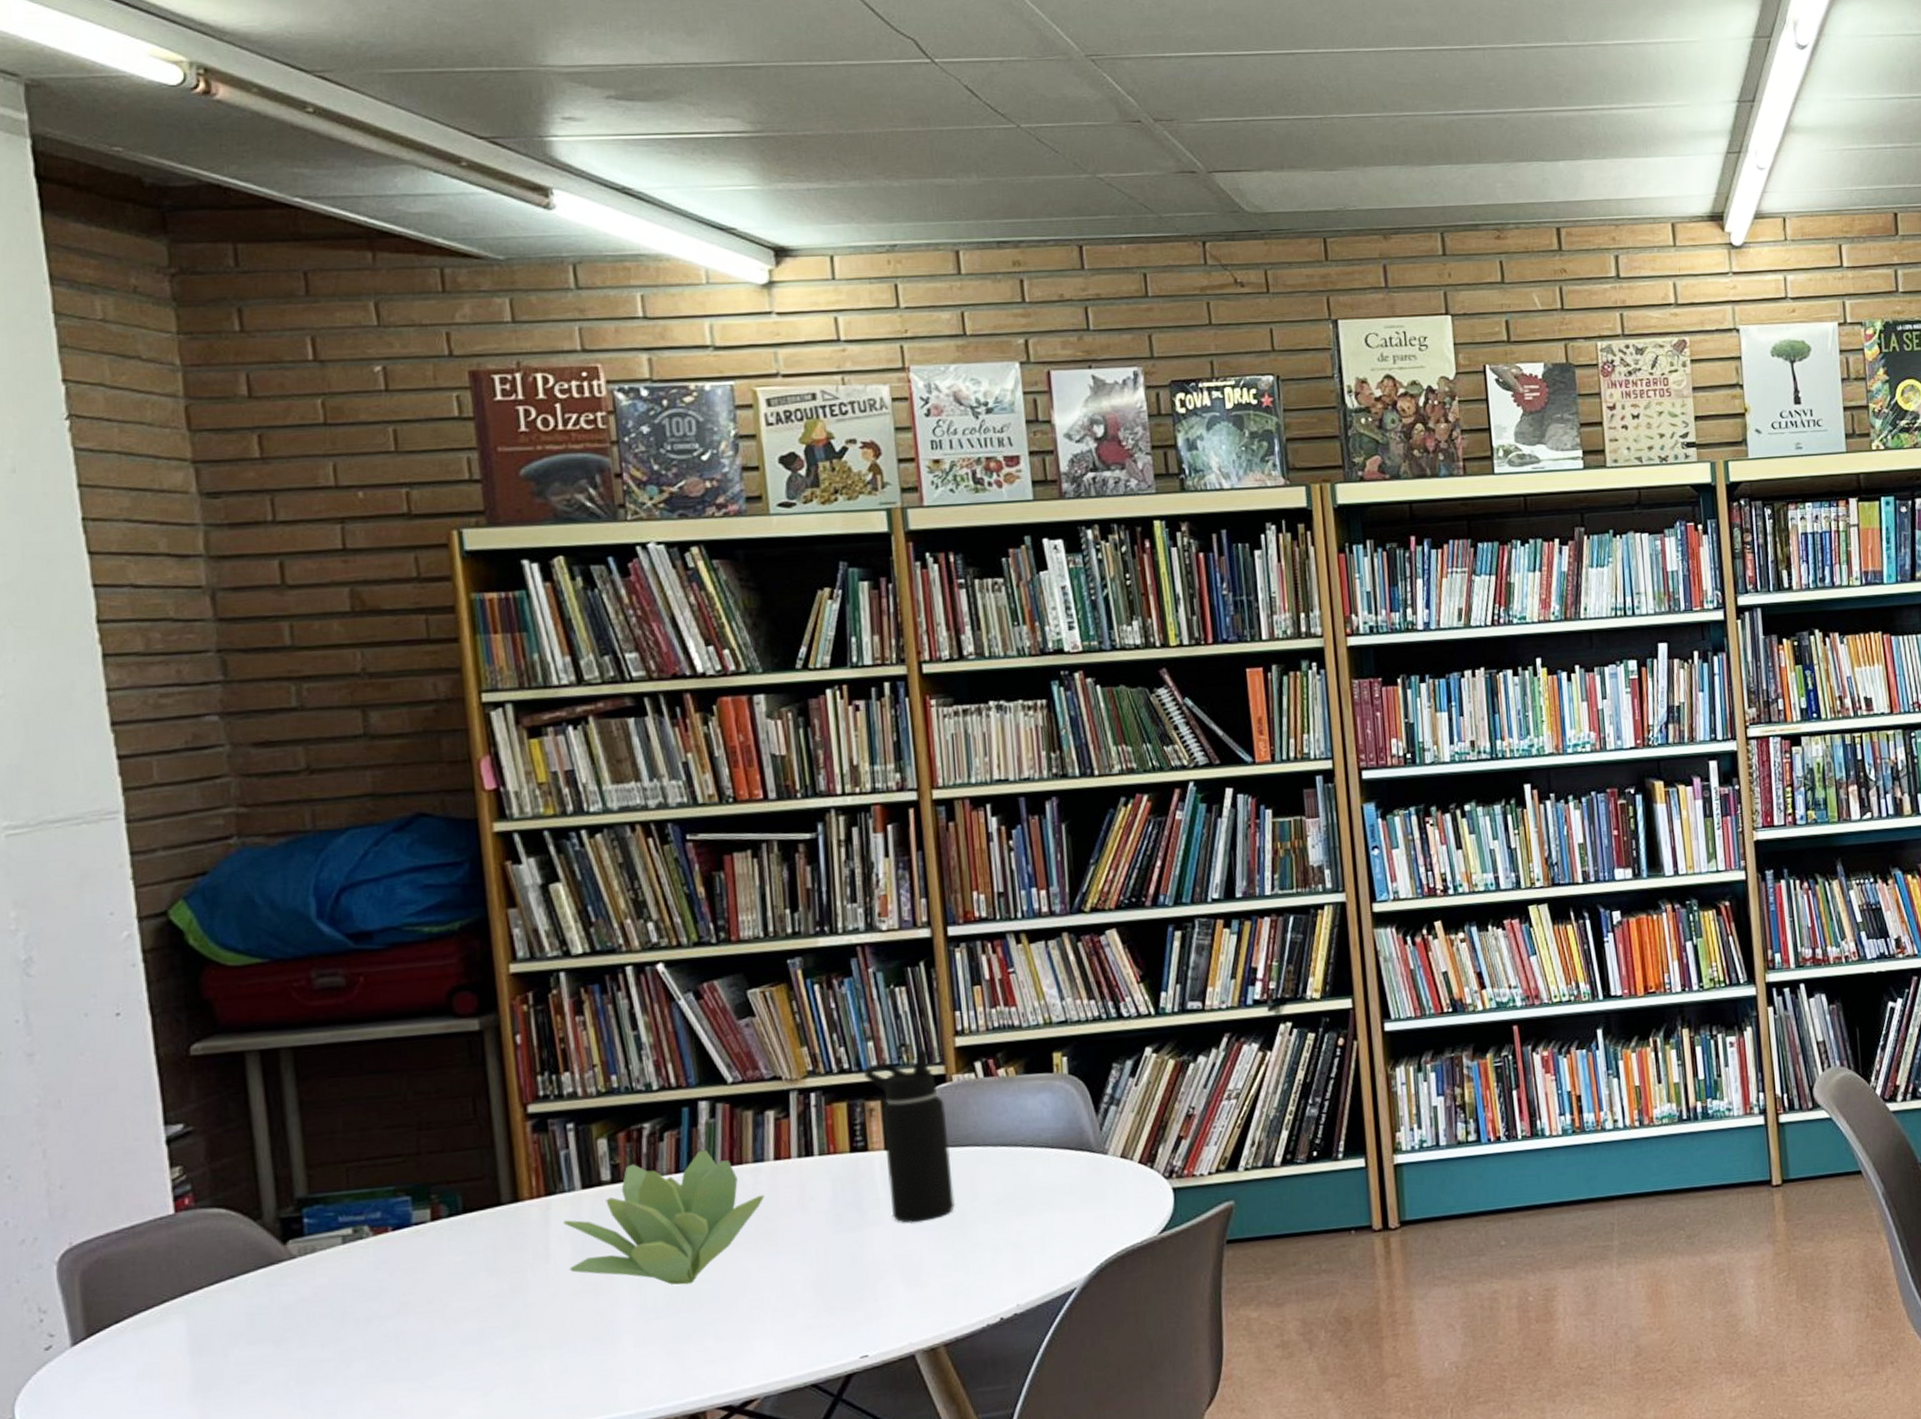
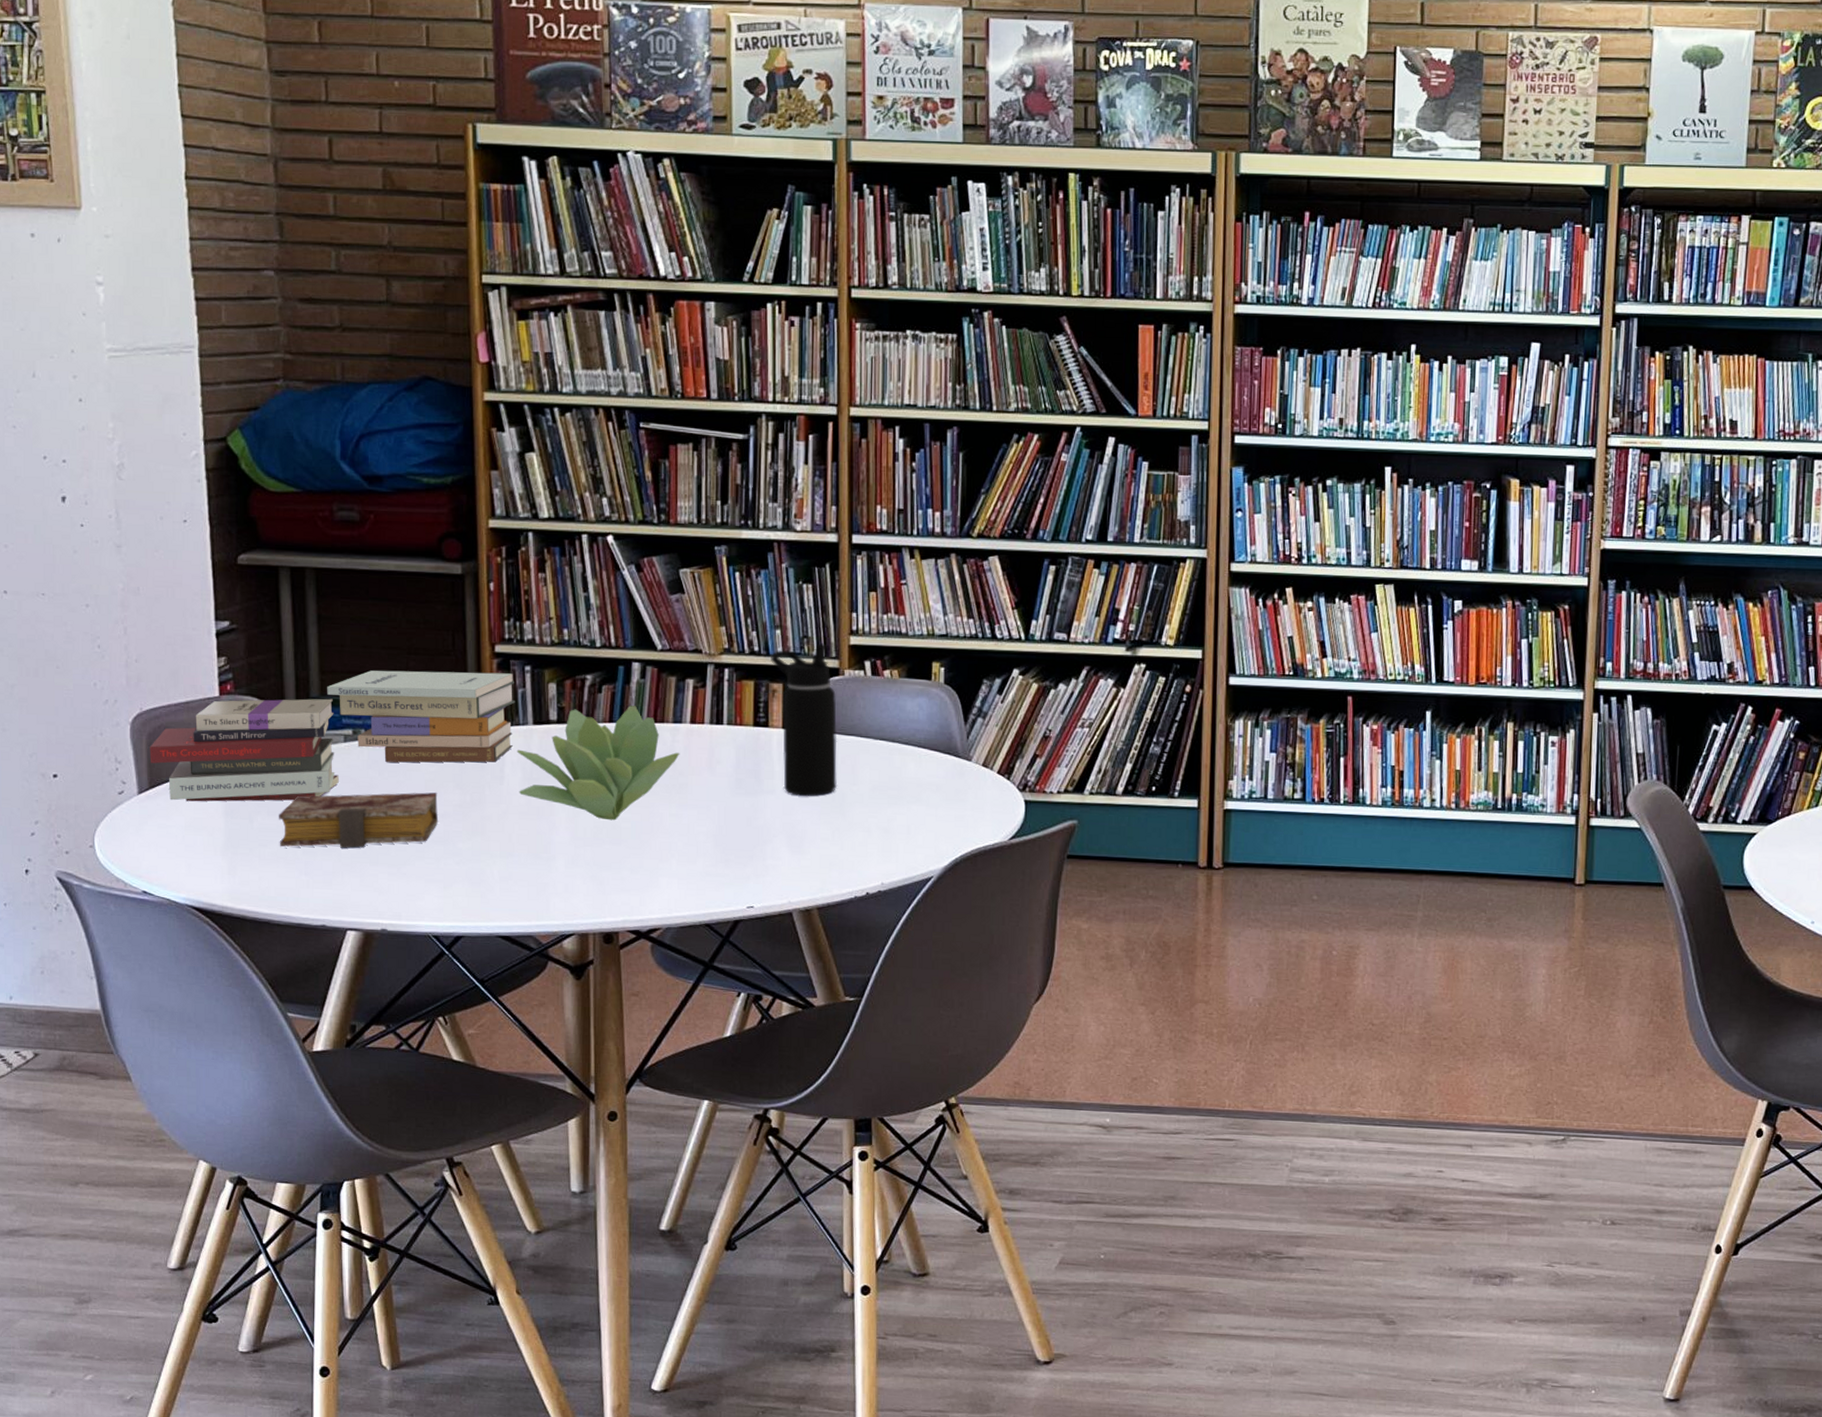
books: none [84,1195,339,1348] -> present [149,698,339,802]
book: none [261,1284,471,1381] -> present [278,792,439,848]
books: none [316,1135,558,1261] -> present [327,670,515,763]

